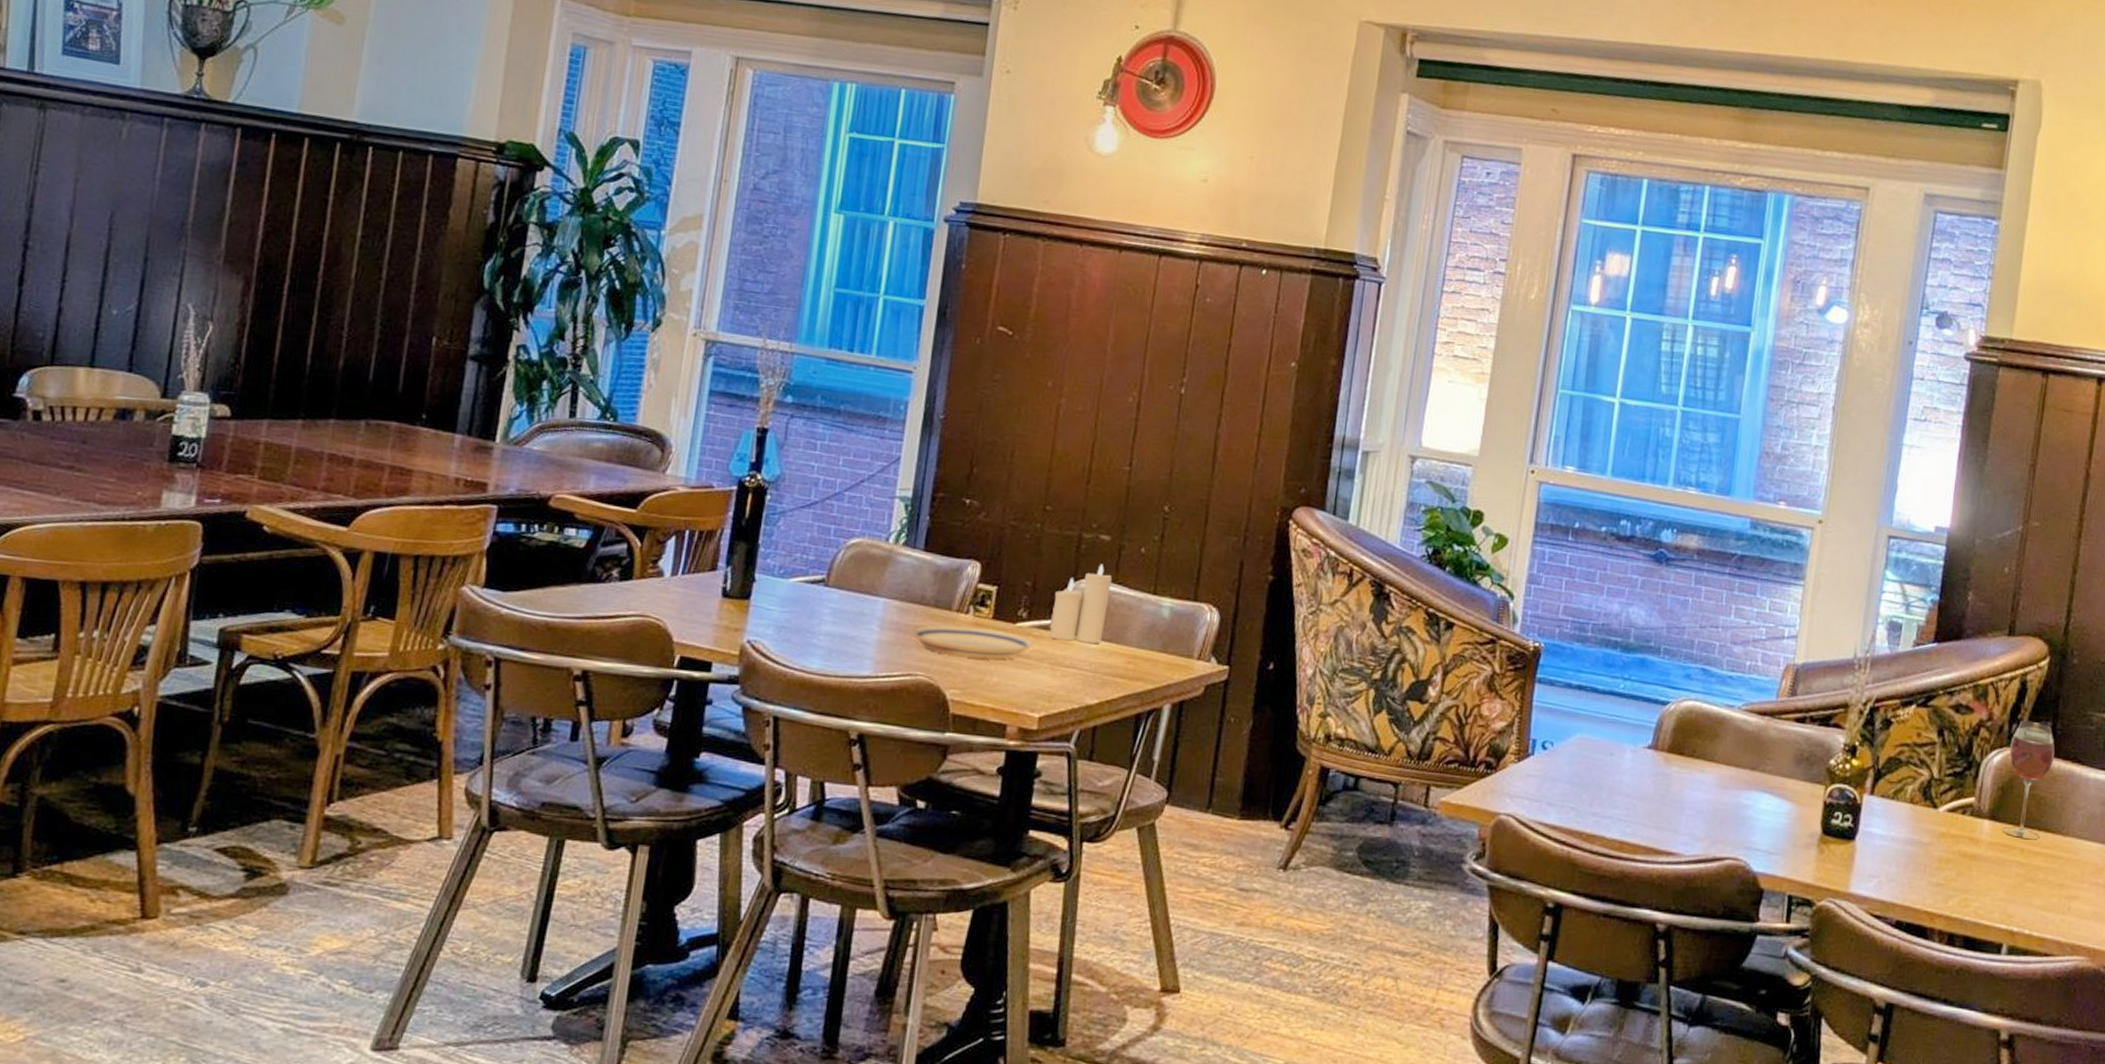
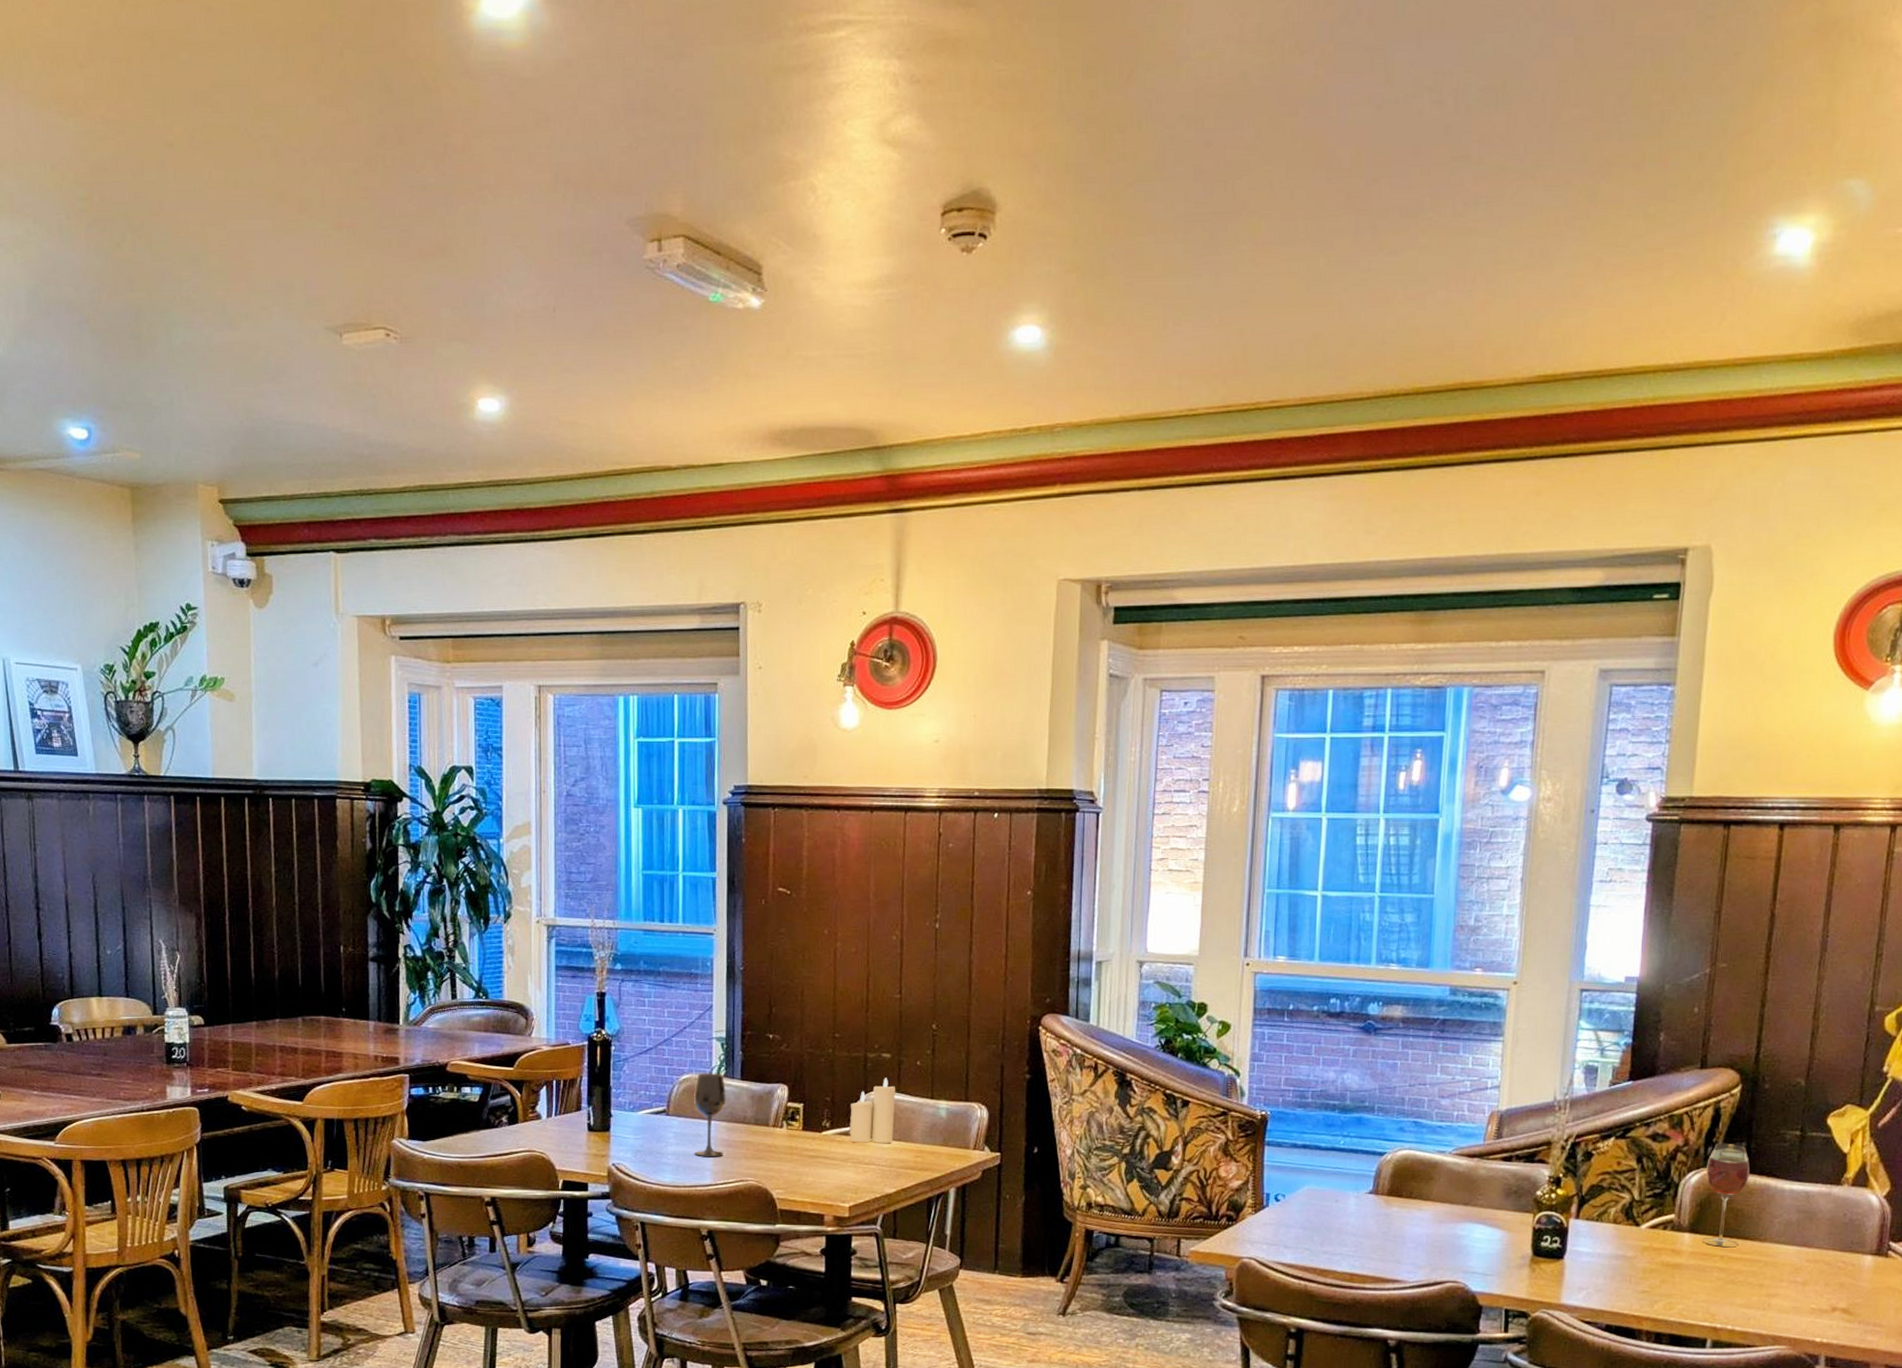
wine glass: none [854,538,904,643] -> present [694,1073,726,1157]
plate: present [911,625,1034,660] -> none [739,1138,838,1164]

